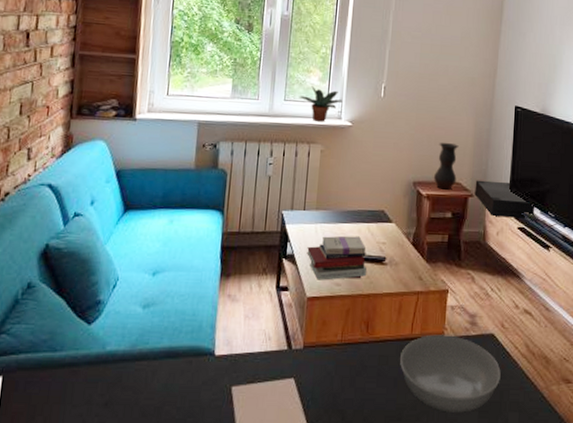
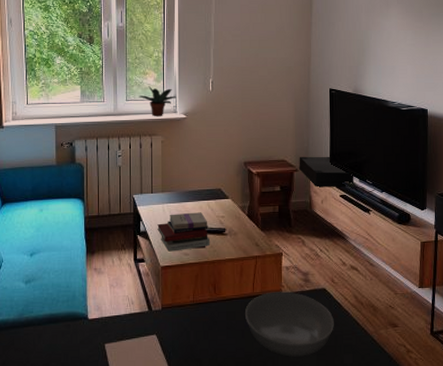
vase: present [433,142,459,190] -> none [261,125,282,167]

